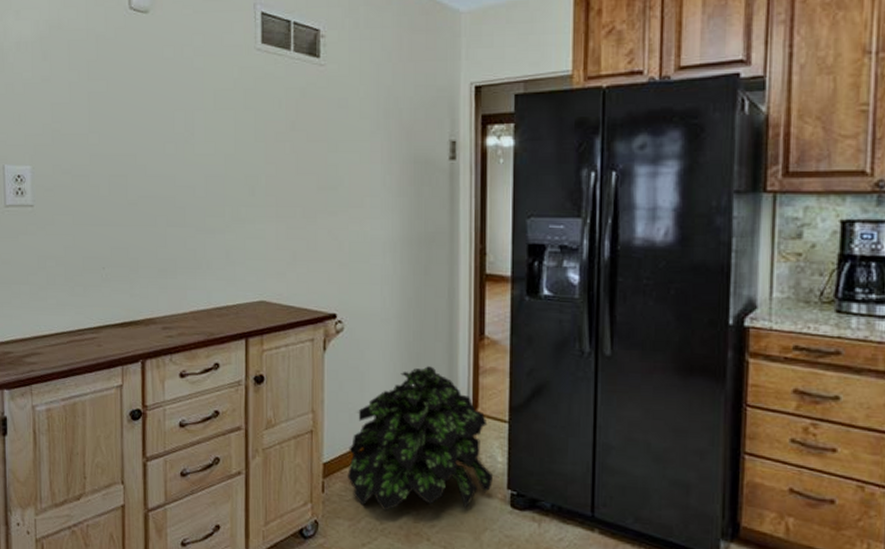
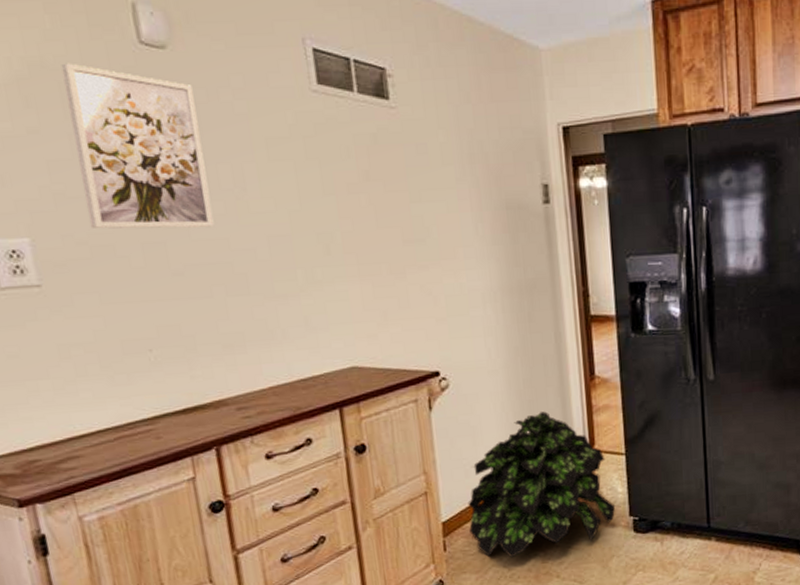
wall art: none [72,25,165,164] -> present [61,63,215,229]

